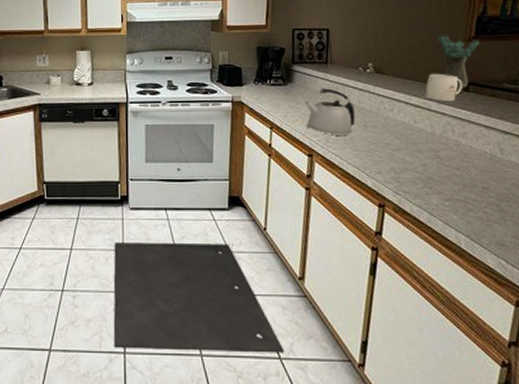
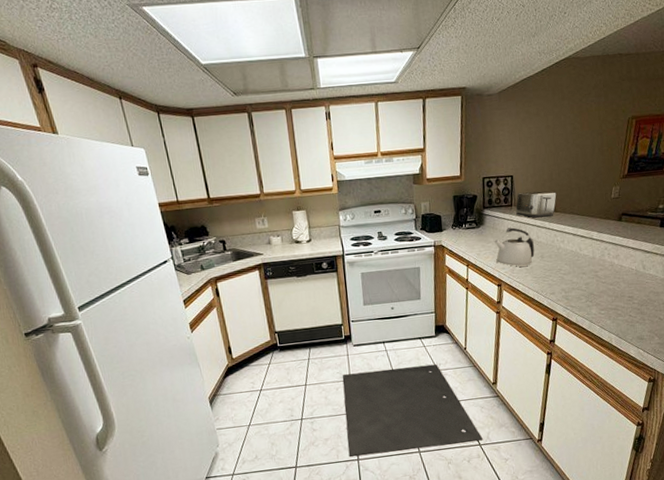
toaster: none [332,48,384,79] -> present [516,191,557,218]
mug: present [425,73,464,102] -> none [588,207,618,231]
vase: present [437,33,480,93] -> none [599,173,632,223]

